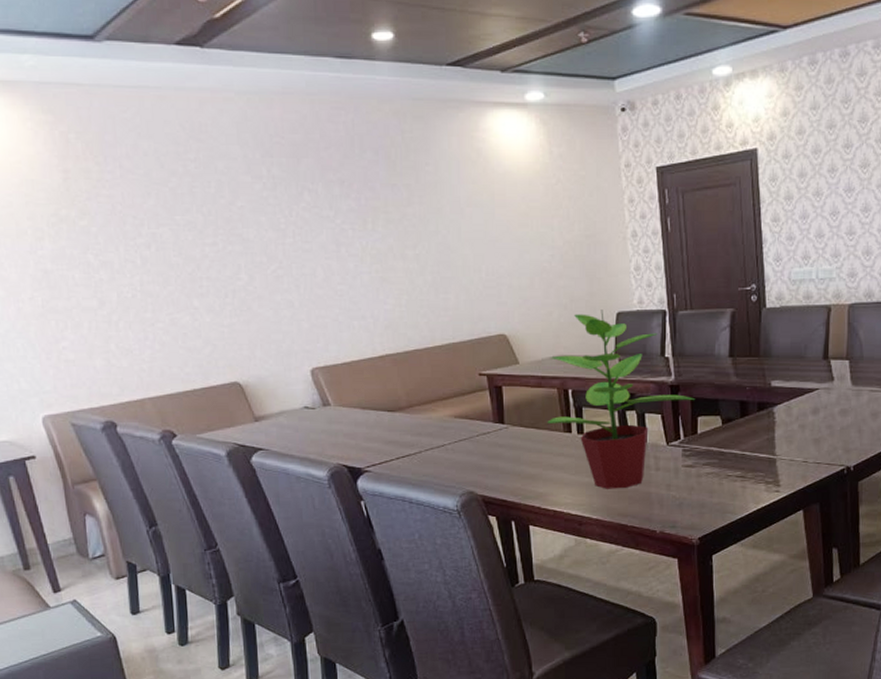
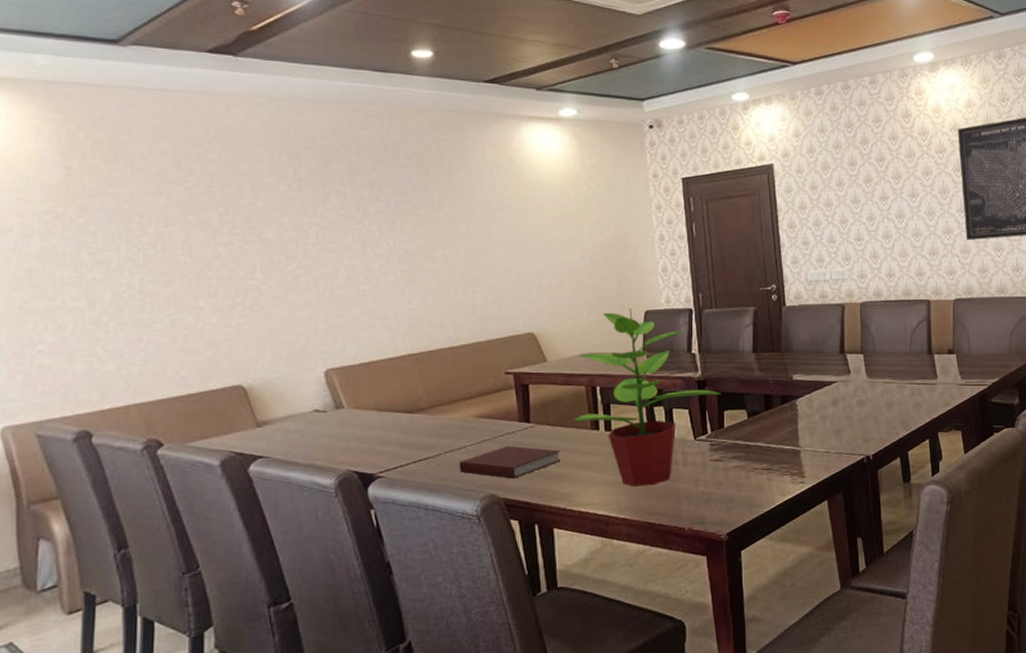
notebook: none [439,445,536,477] -> present [459,445,562,479]

